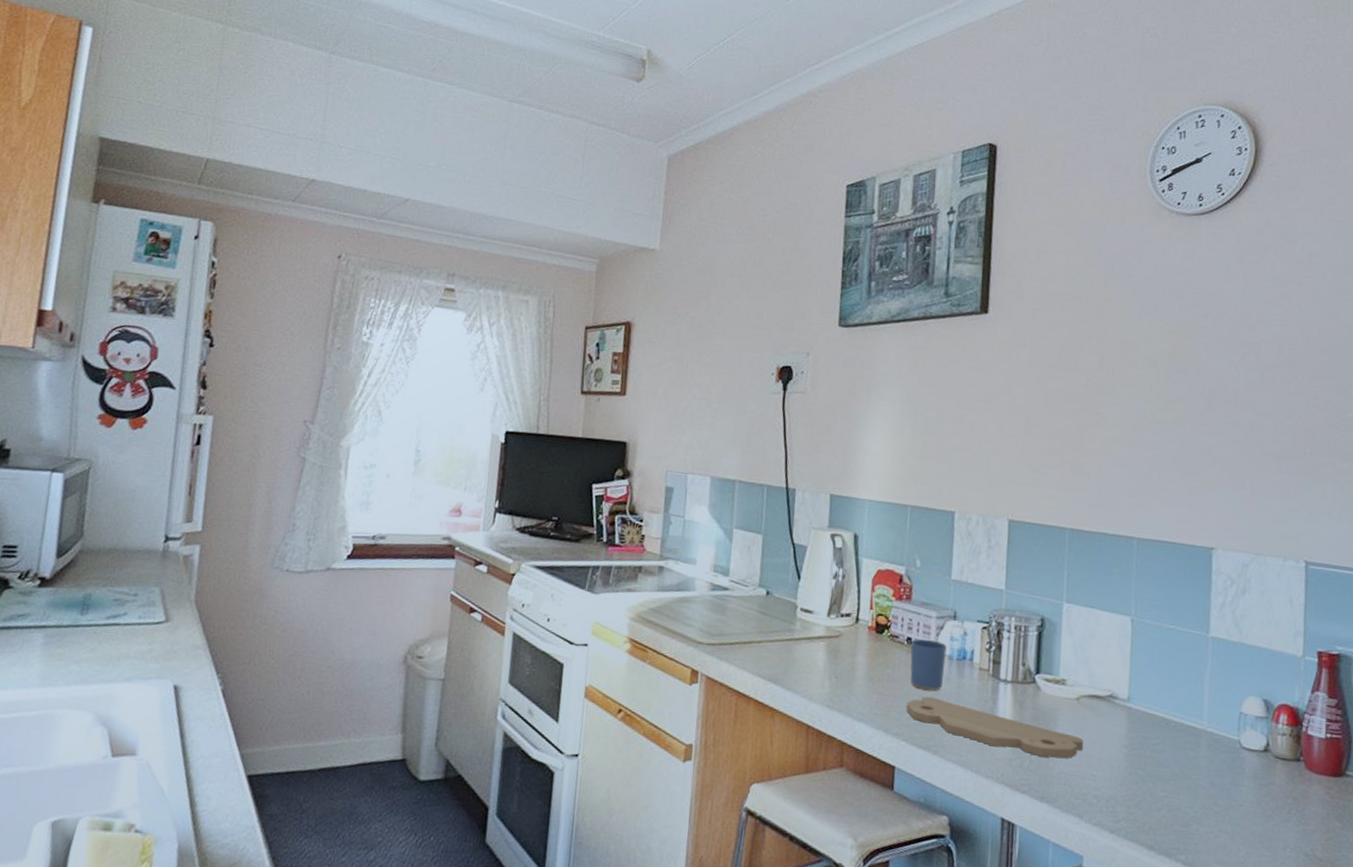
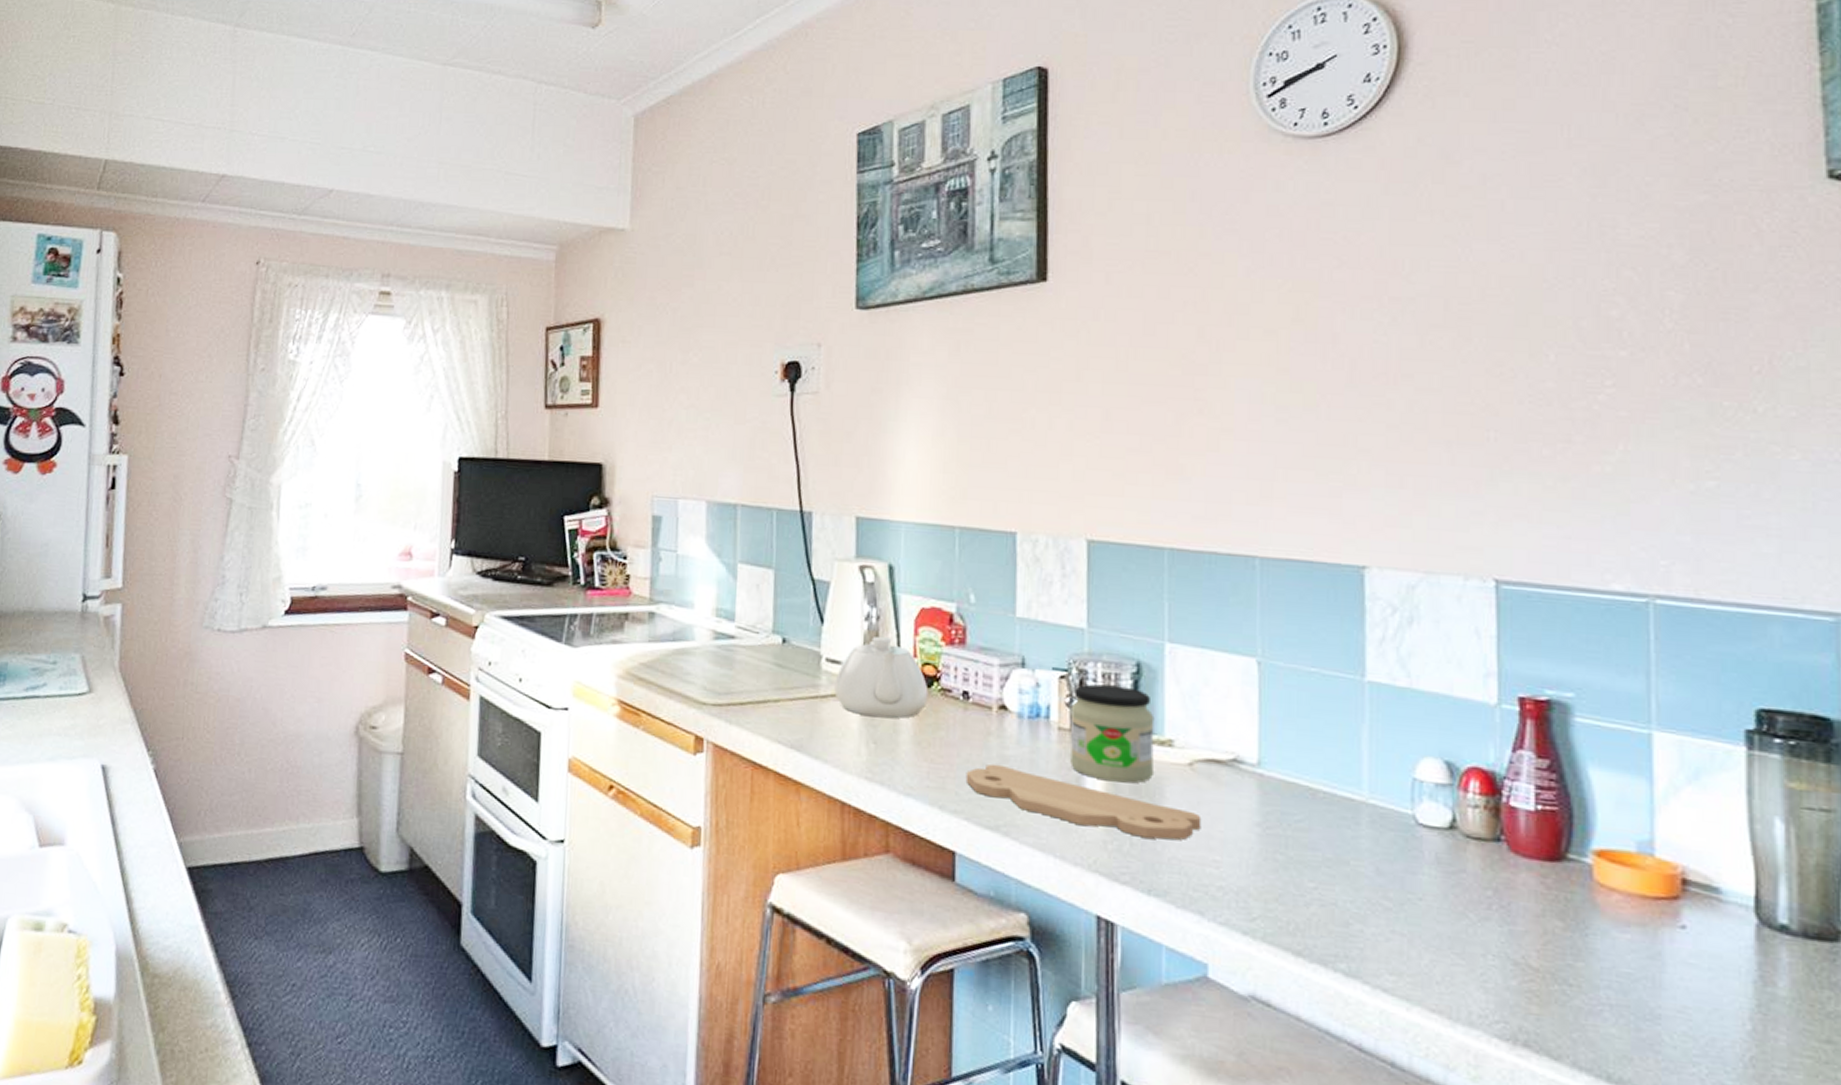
teapot: none [806,591,881,658] -> present [834,635,929,719]
mug: present [910,639,947,690] -> none [967,692,1015,757]
jar: none [987,634,1053,713] -> present [1070,683,1155,783]

